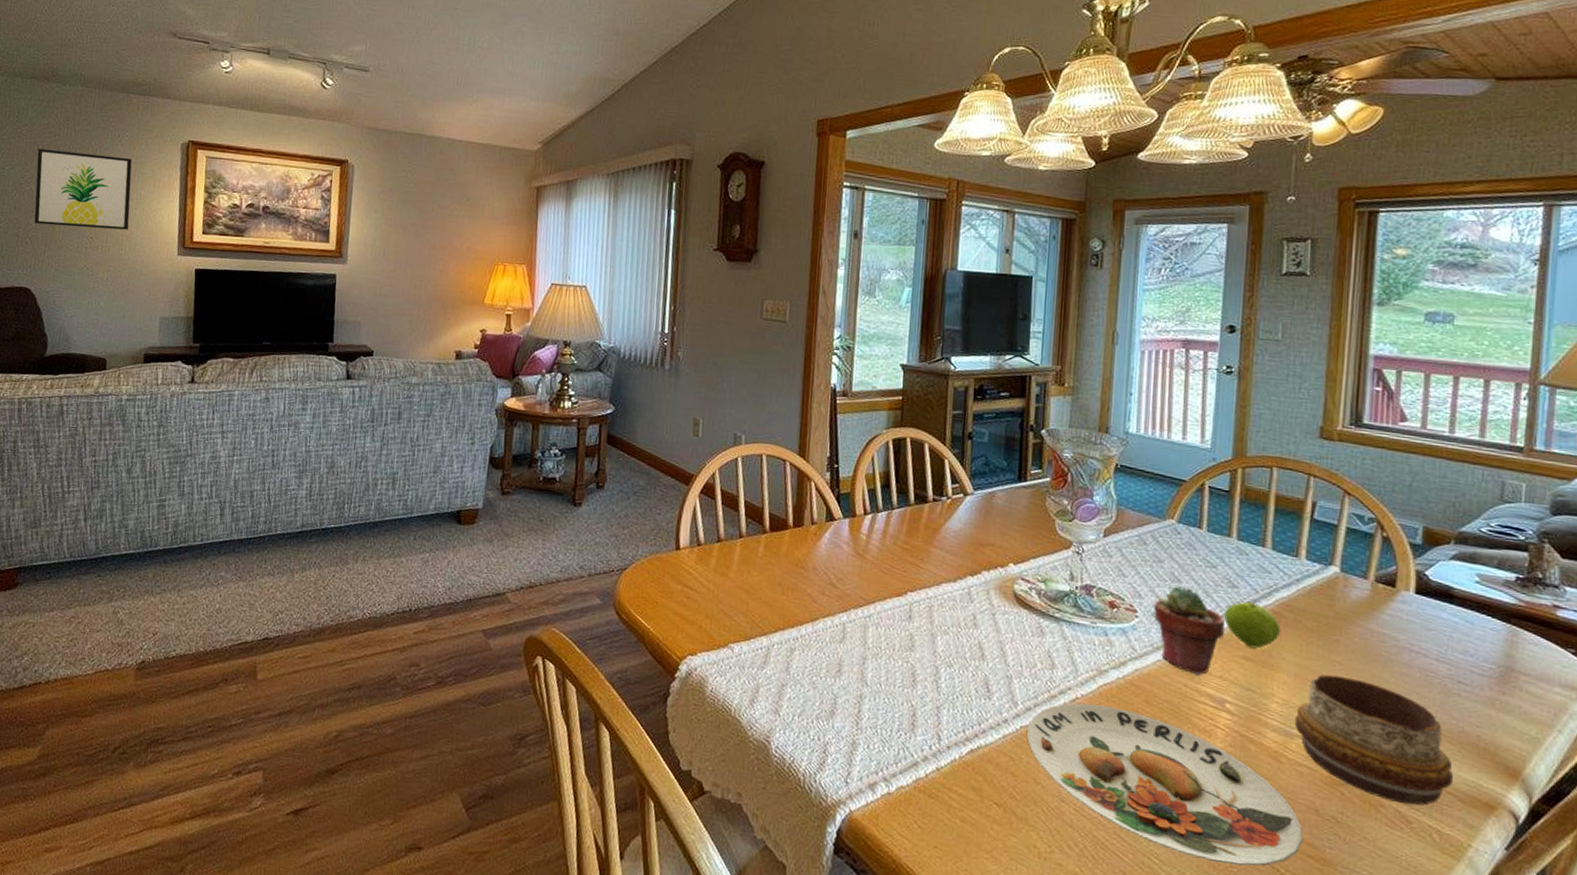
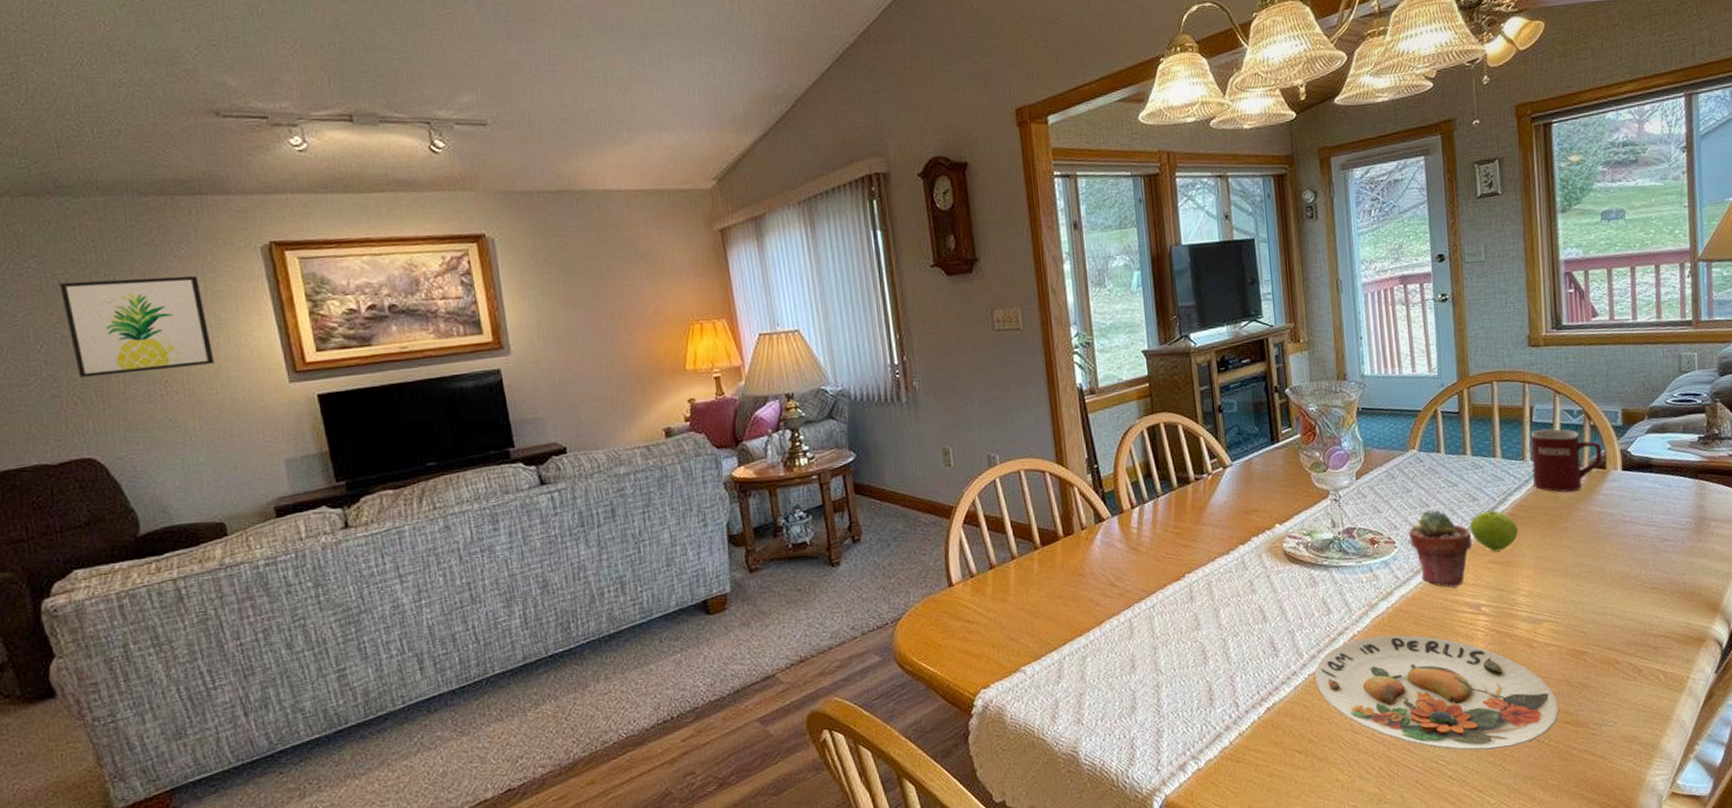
decorative bowl: present [1294,674,1454,806] -> none [1539,557,1670,657]
mug: none [1306,528,1394,605] -> present [1531,429,1603,493]

